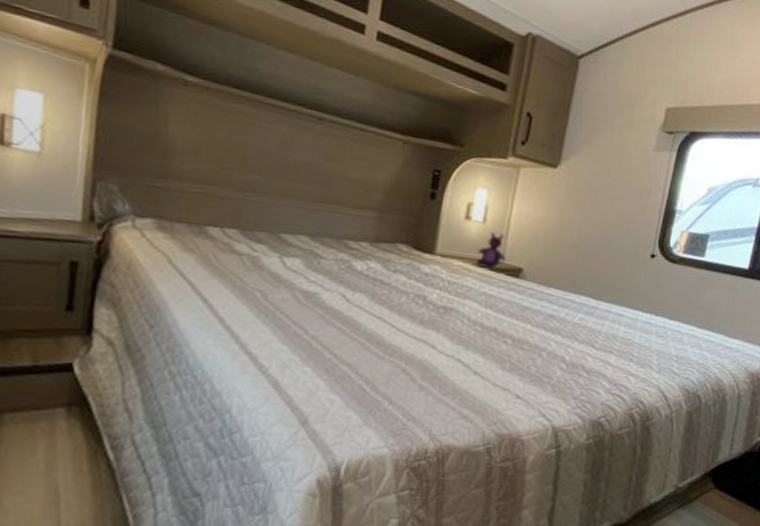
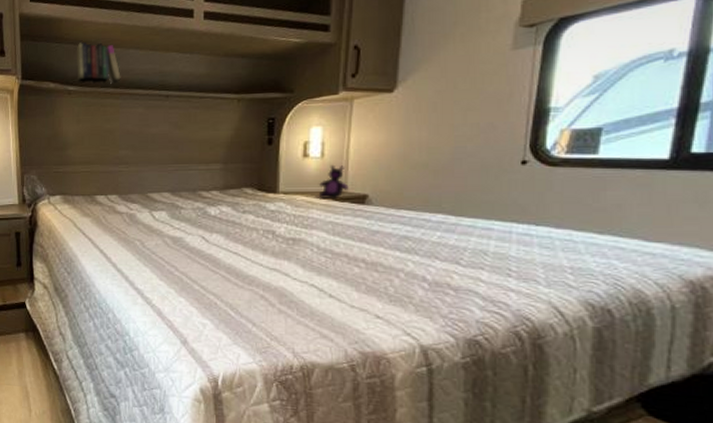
books: none [200,22,264,88] -> present [76,42,121,84]

